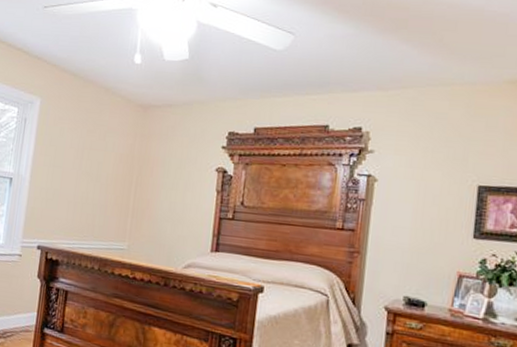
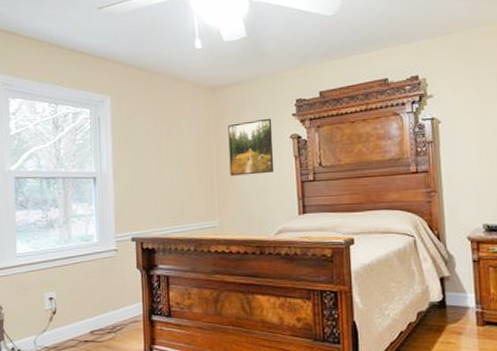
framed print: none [147,146,200,204] -> present [228,118,275,176]

